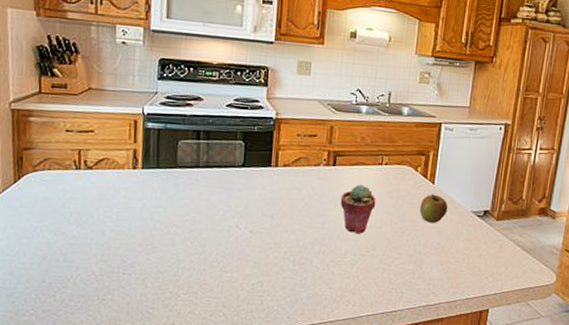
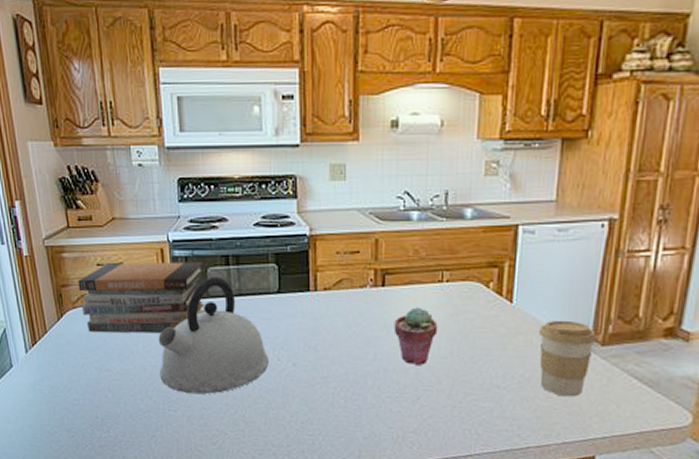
book stack: none [42,130,176,200] -> present [78,262,205,334]
kettle: none [118,148,228,259] -> present [158,276,269,395]
apple: present [419,194,448,223] -> none [495,315,533,350]
coffee cup: none [451,199,493,261] -> present [538,320,596,397]

